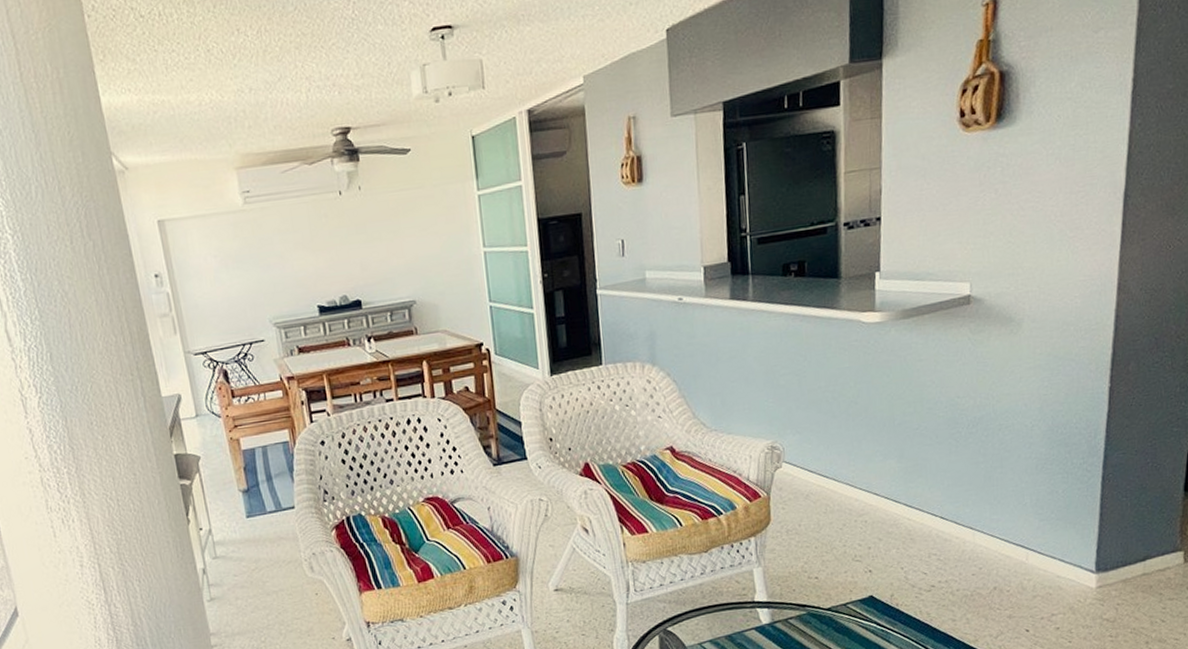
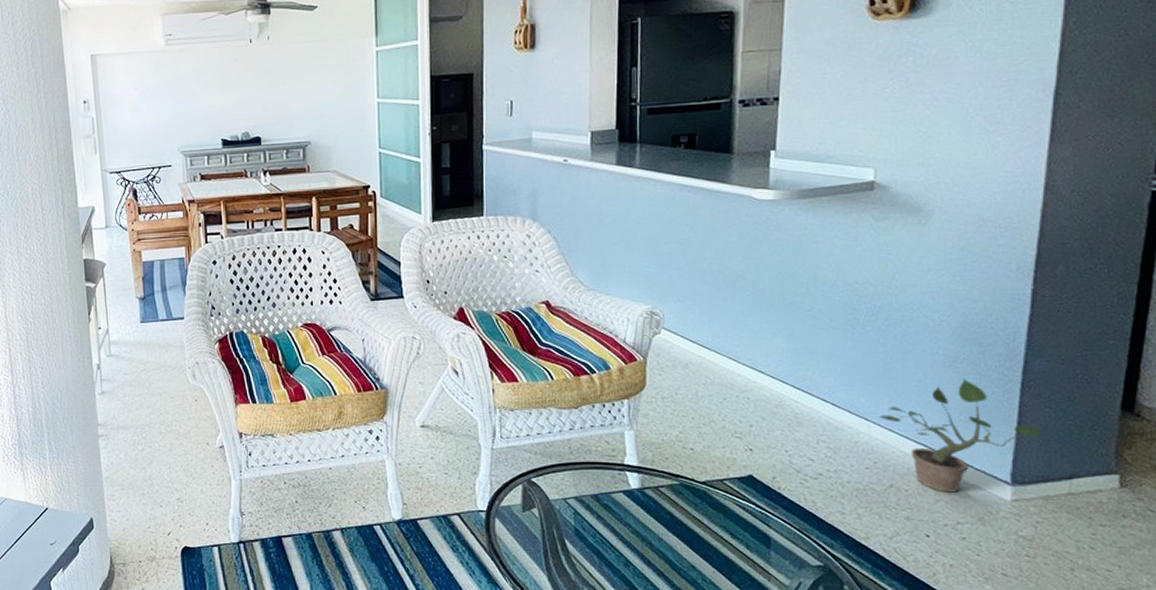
potted plant: none [982,478,1119,588] -> present [878,378,1040,493]

